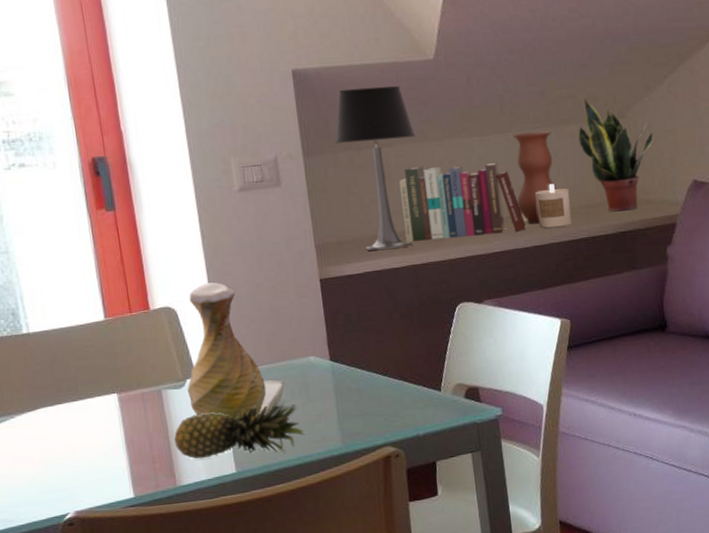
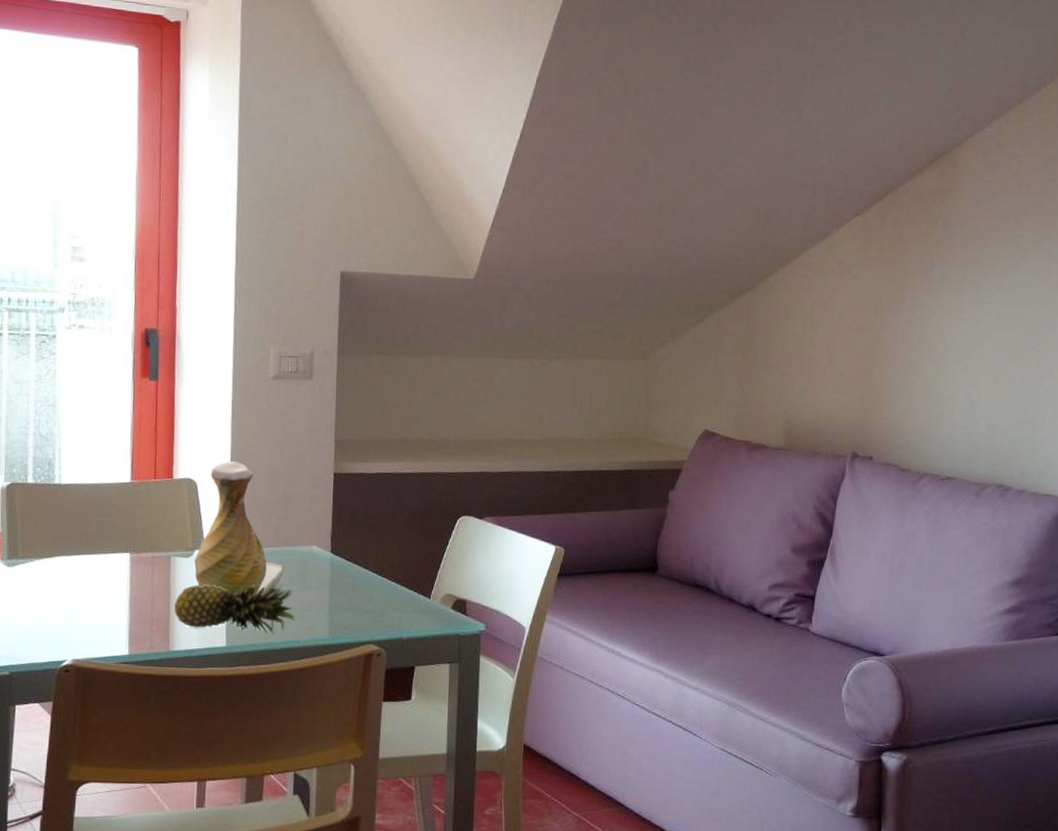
table lamp: present [335,86,415,251] -> none [370,296,445,455]
books: present [399,162,526,242] -> none [420,378,536,456]
vase: present [512,131,557,224] -> none [531,360,576,450]
candle: present [534,184,573,228] -> none [549,414,583,456]
potted plant: present [578,99,653,212] -> none [599,336,672,450]

